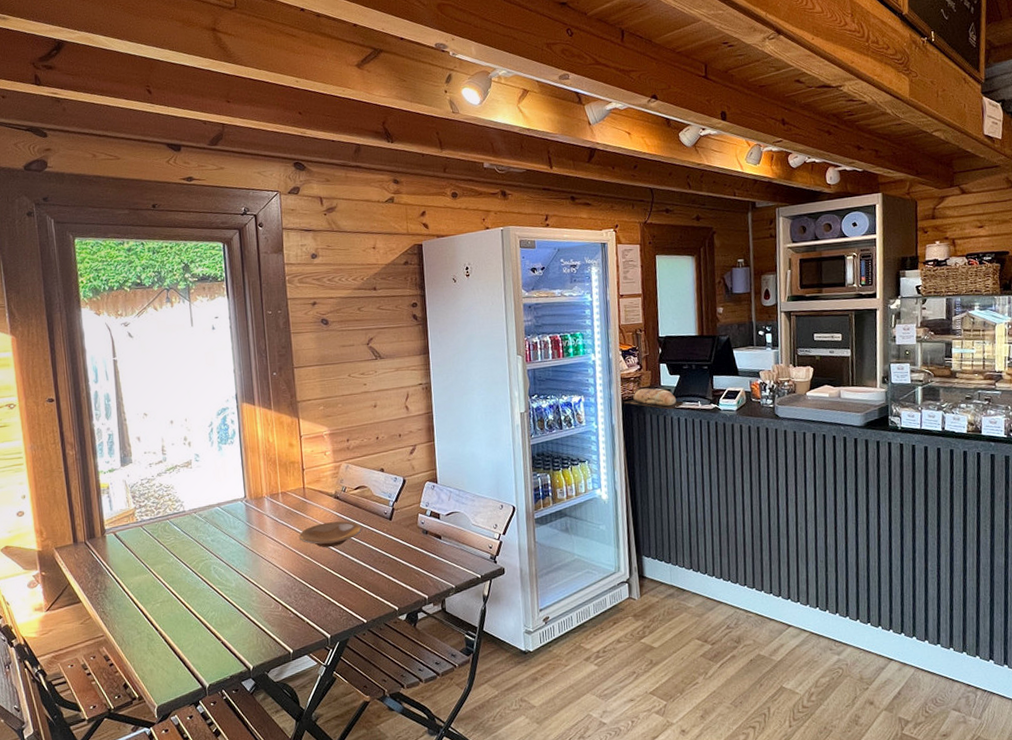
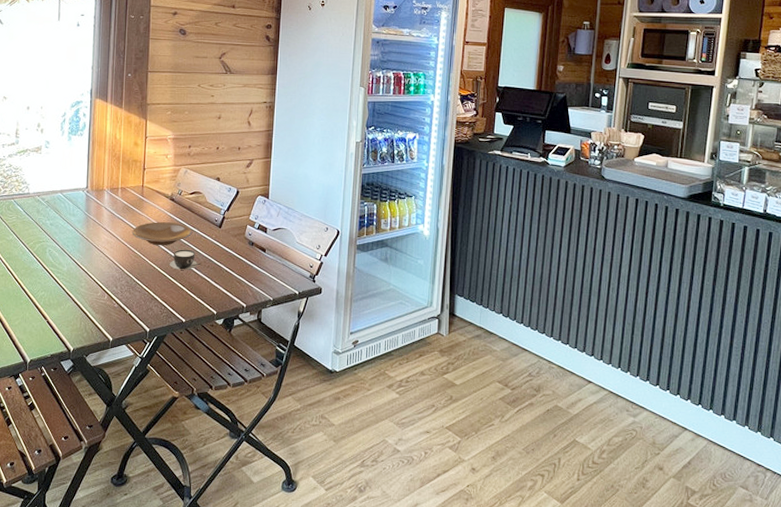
teacup: none [342,547,376,570] -> present [169,249,201,270]
bread loaf: present [624,388,686,410] -> none [457,134,517,158]

